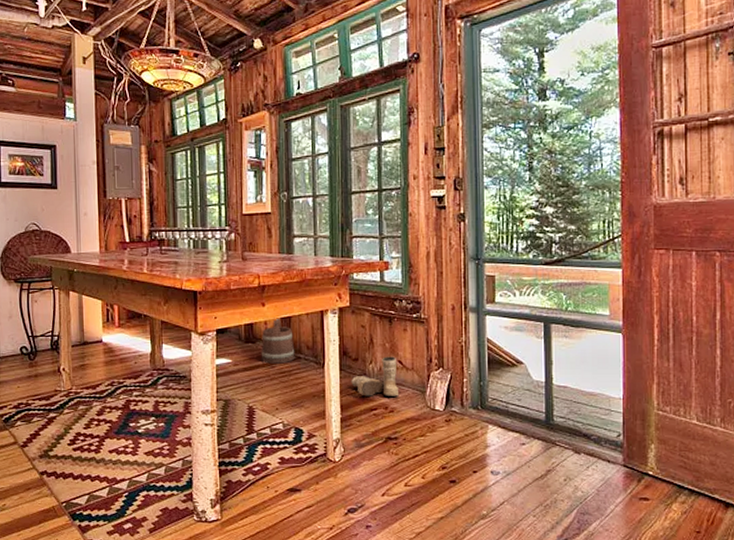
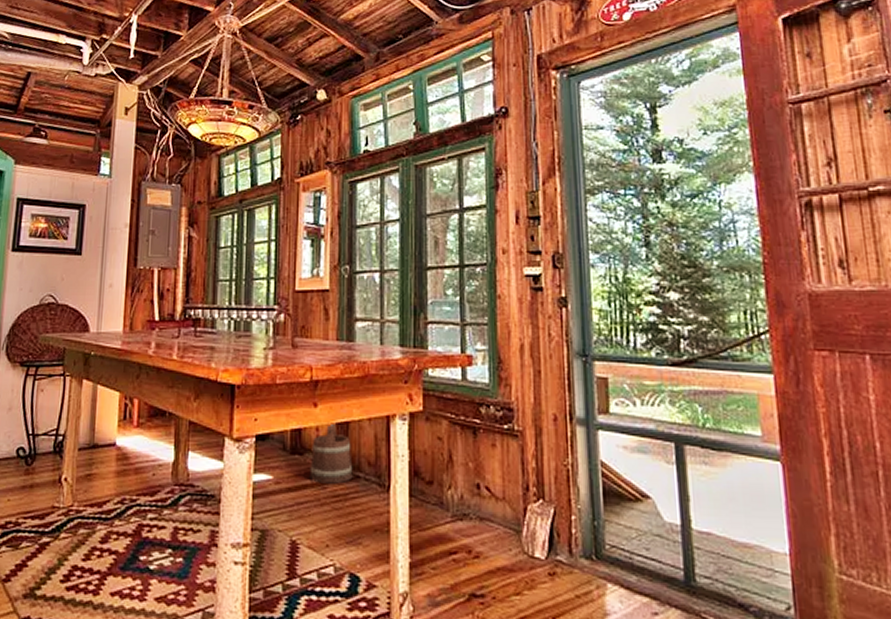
boots: present [351,356,398,397] -> none [424,480,485,536]

